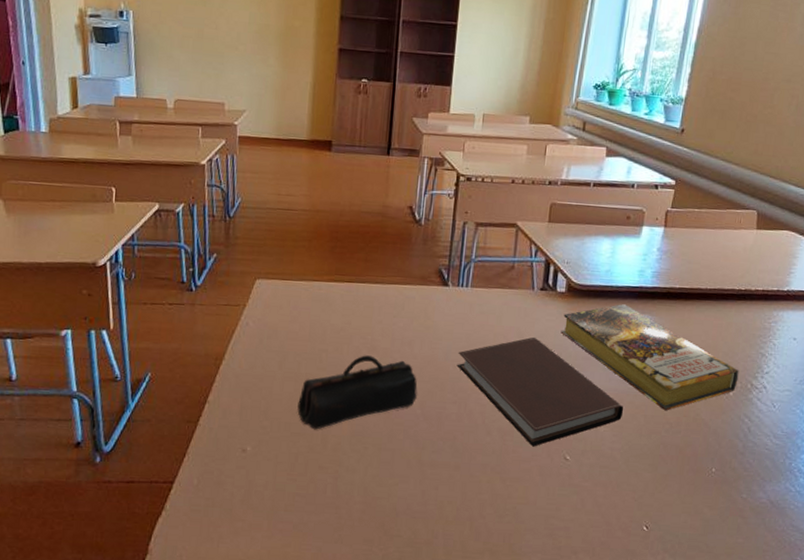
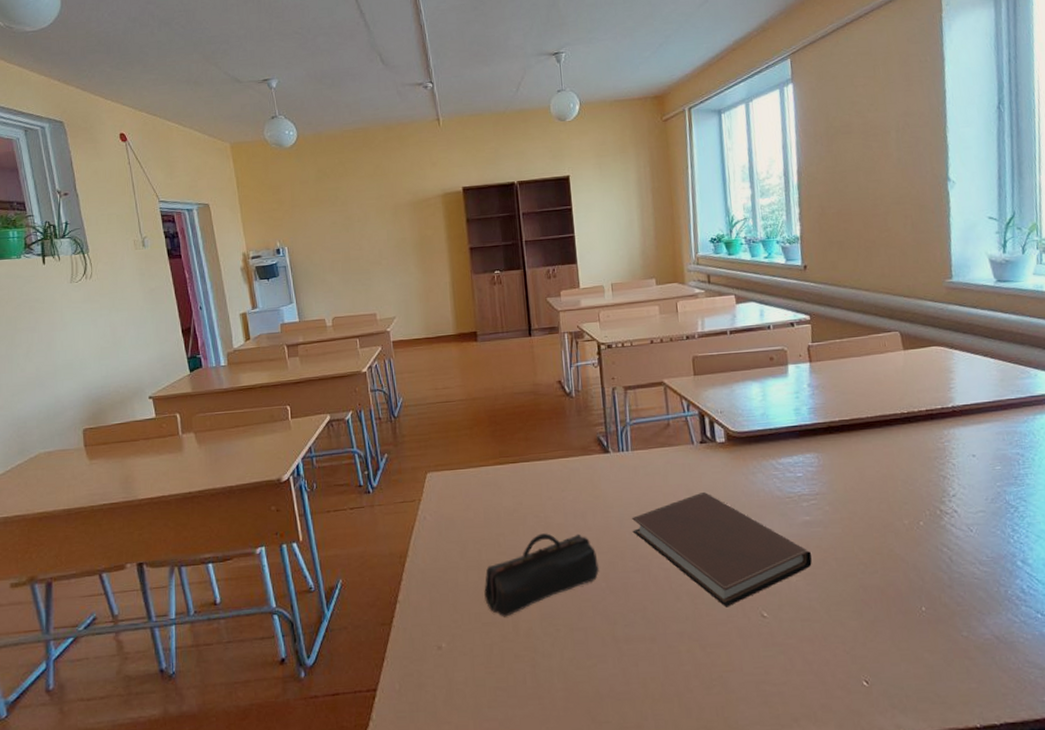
book: present [560,304,739,411] -> none [728,445,925,551]

